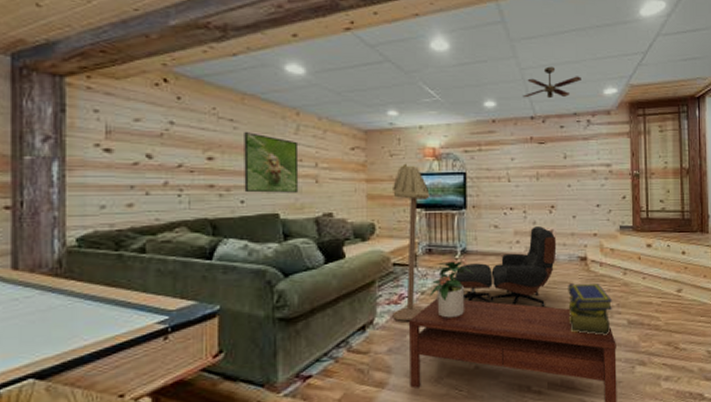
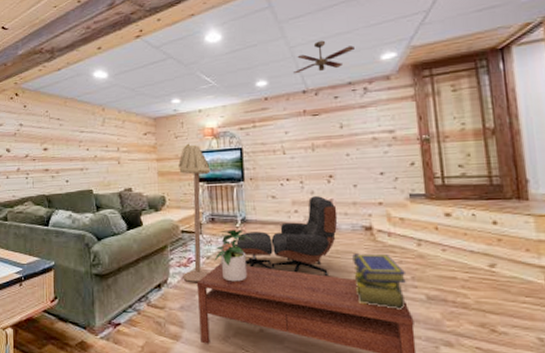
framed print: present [244,132,299,193] -> none [67,127,106,174]

